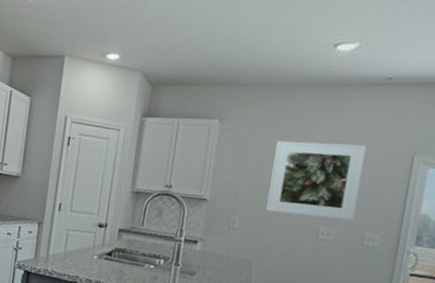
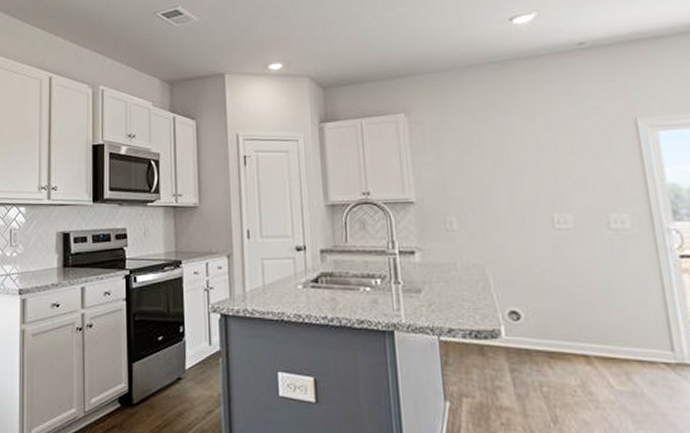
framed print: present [265,140,368,221] -> none [476,116,591,206]

